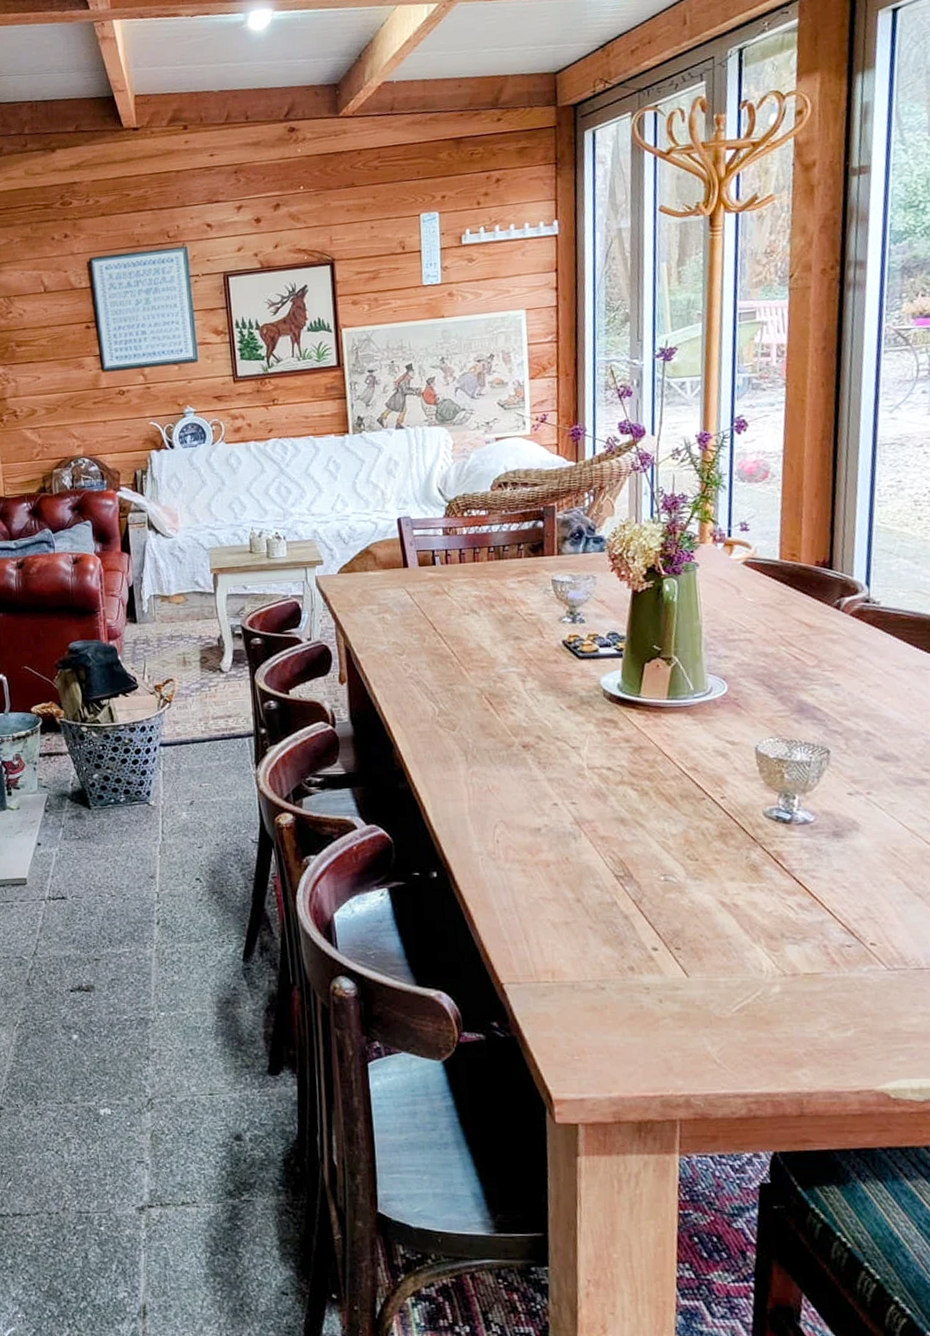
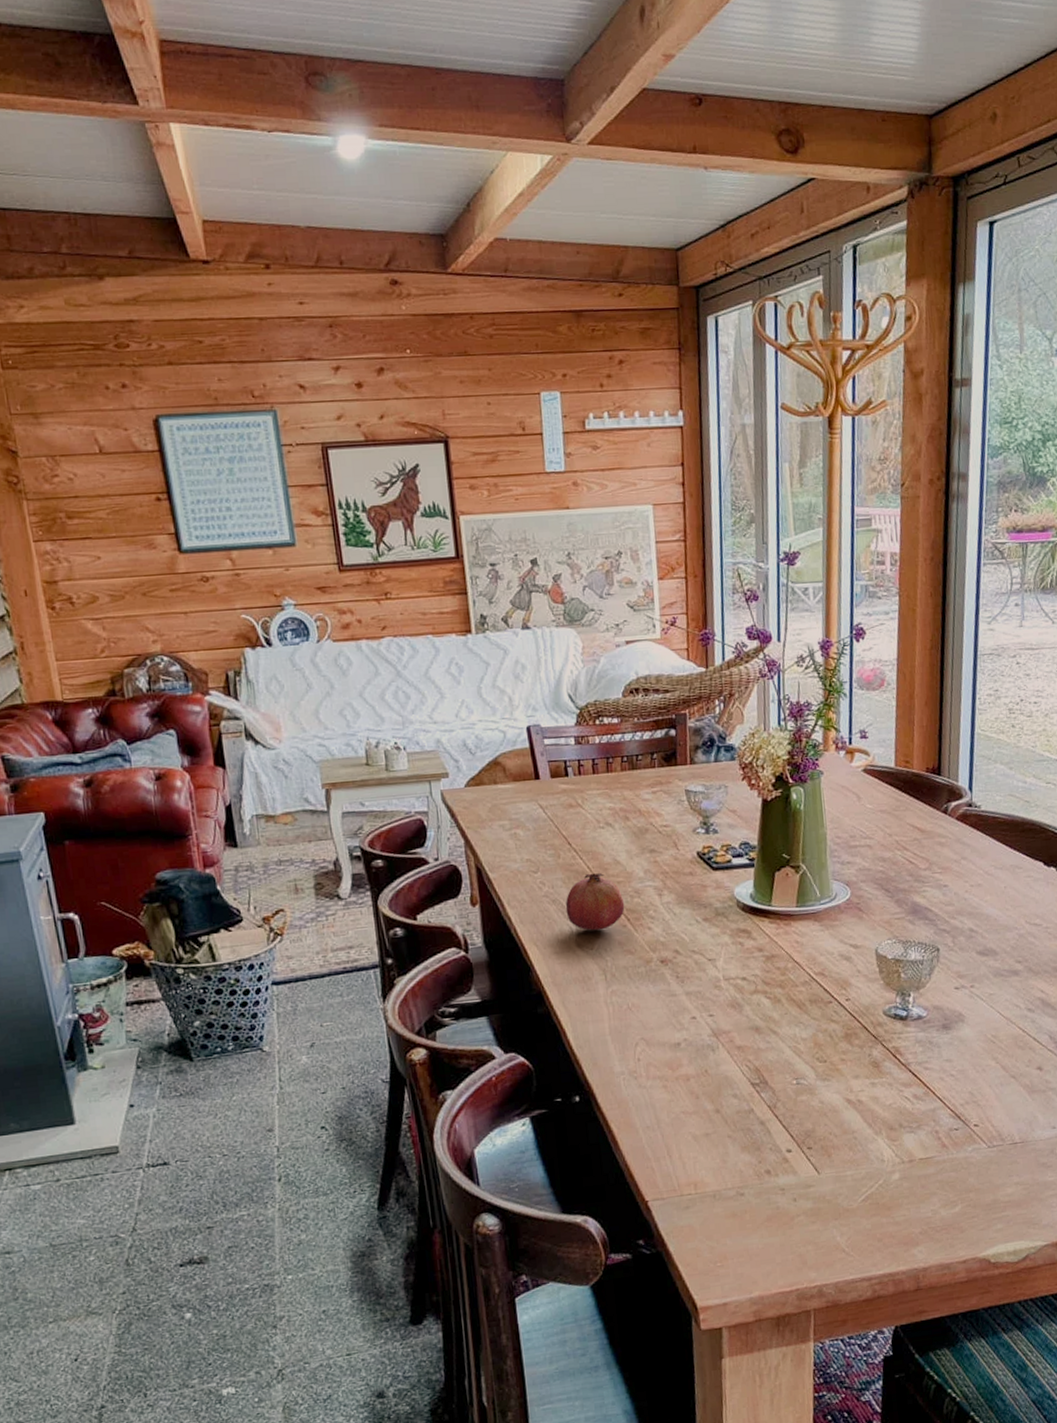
fruit: none [429,657,488,713] -> present [565,873,625,931]

